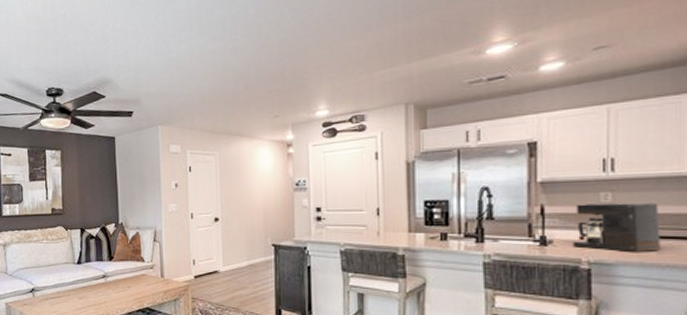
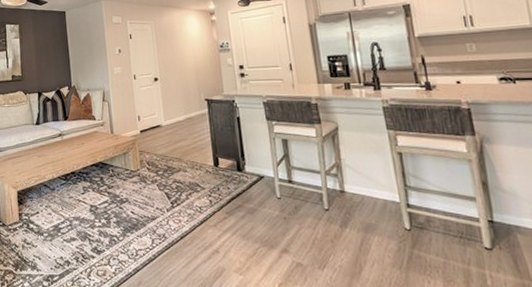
coffee maker: present [573,202,660,253] -> none [449,50,522,93]

